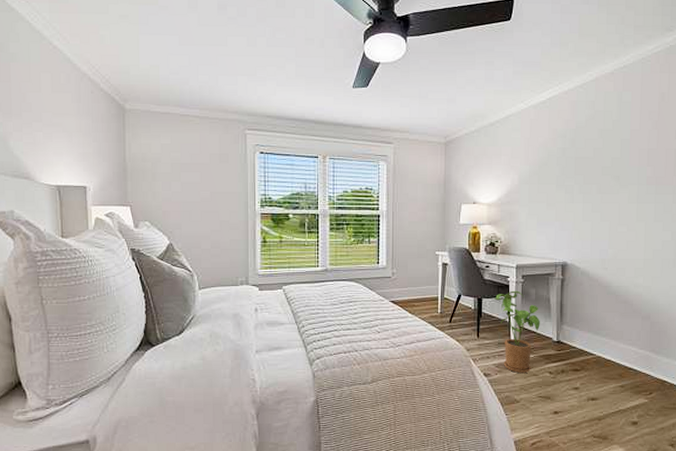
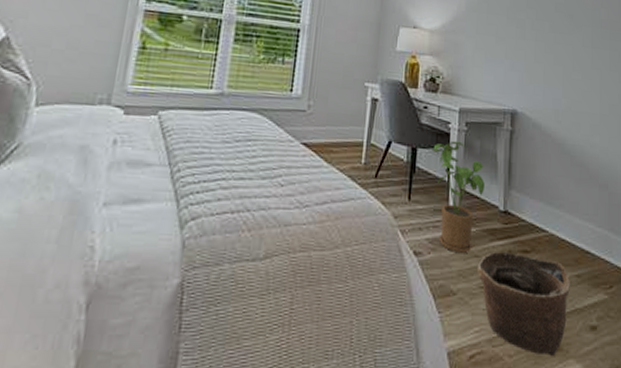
basket: none [536,370,615,443] -> present [478,251,570,356]

